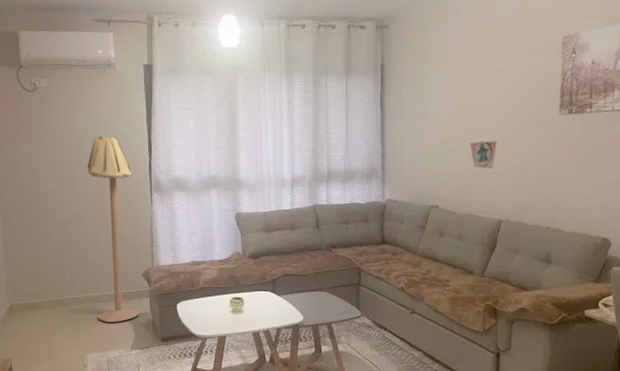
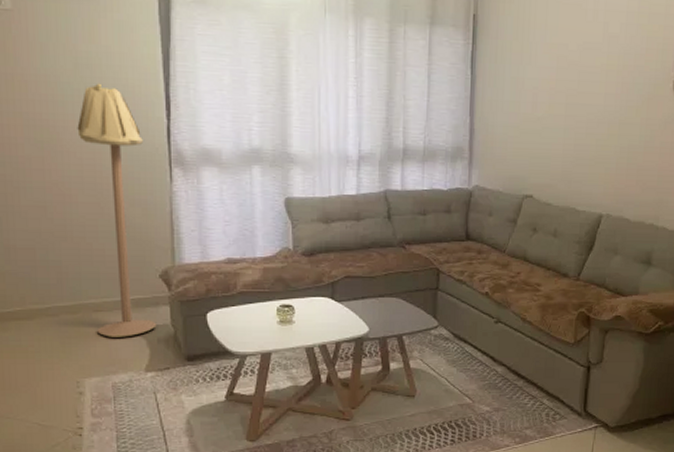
animal cookie: present [470,141,497,170] -> none [572,119,603,154]

